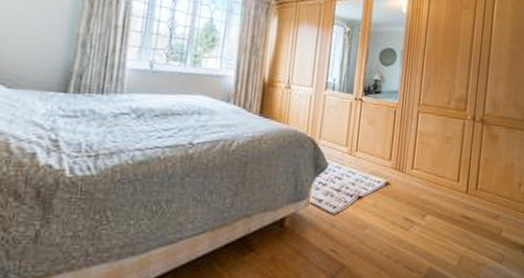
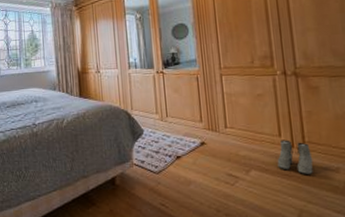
boots: none [450,185,481,221] -> present [277,140,314,174]

